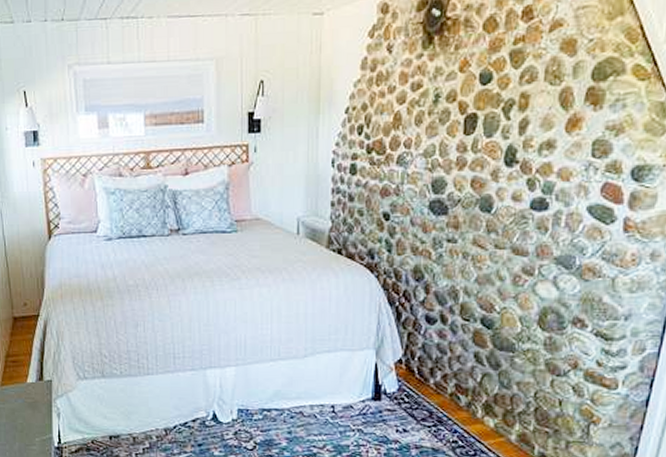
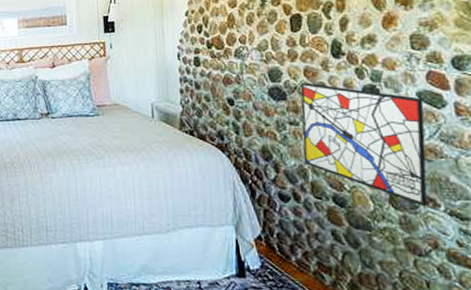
wall art: none [456,194,593,328] -> present [300,82,428,207]

